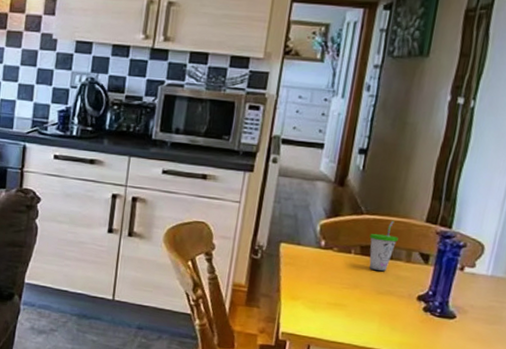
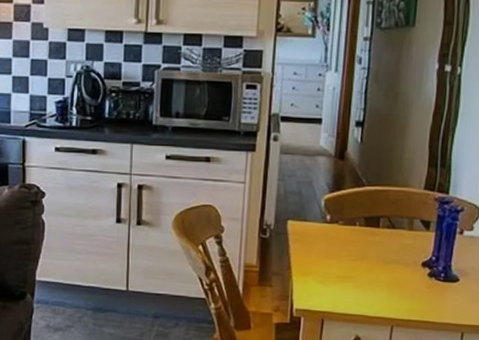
cup: present [369,220,398,272] -> none [372,190,400,241]

